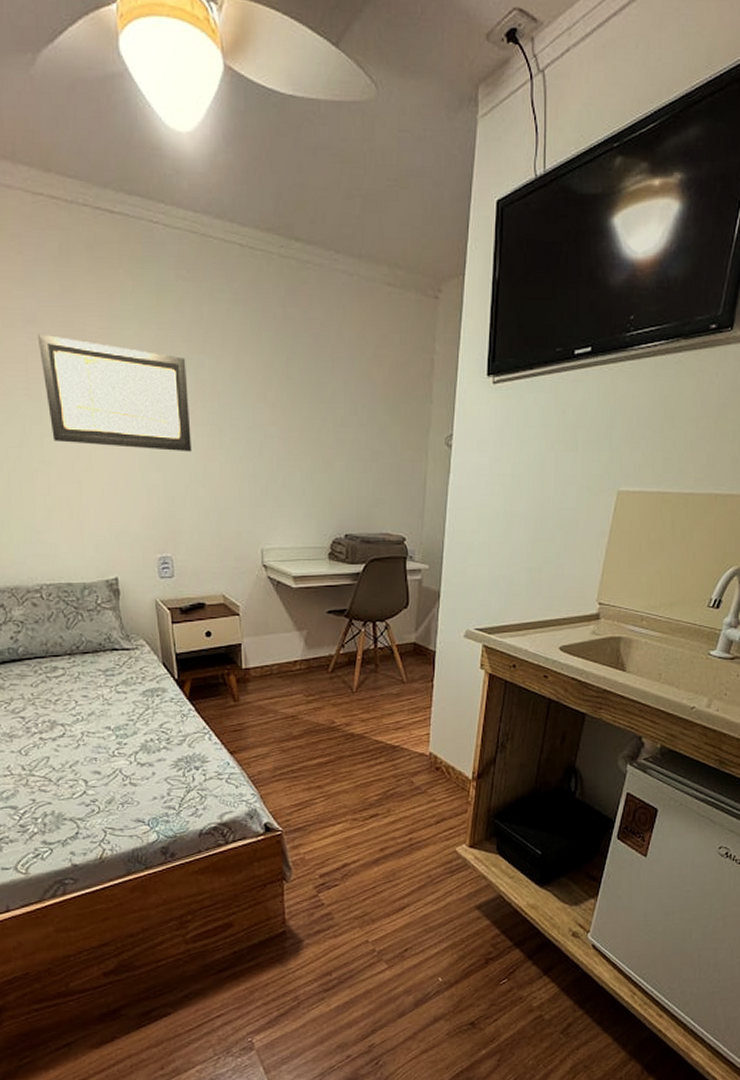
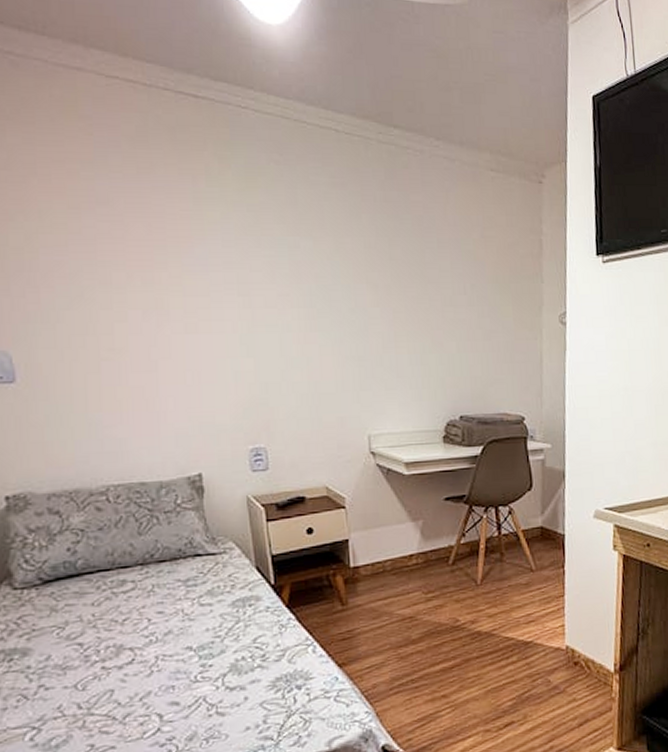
wall art: present [37,333,192,452] -> none [108,215,287,336]

